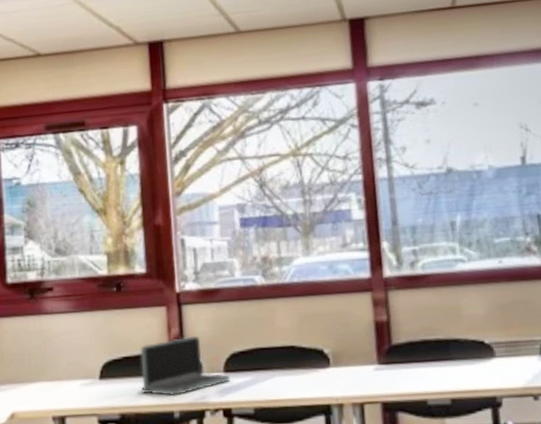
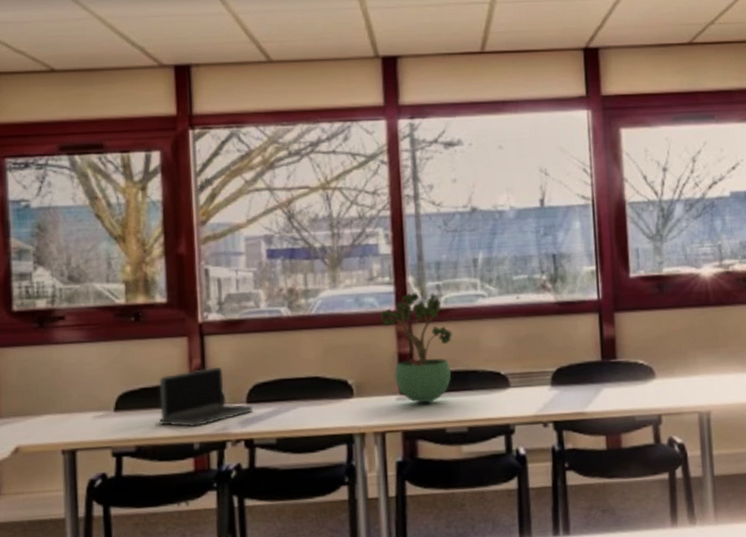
potted plant: none [355,258,431,374] -> present [380,292,452,404]

